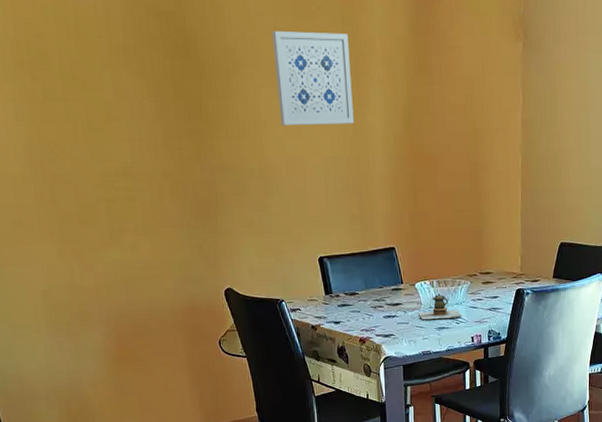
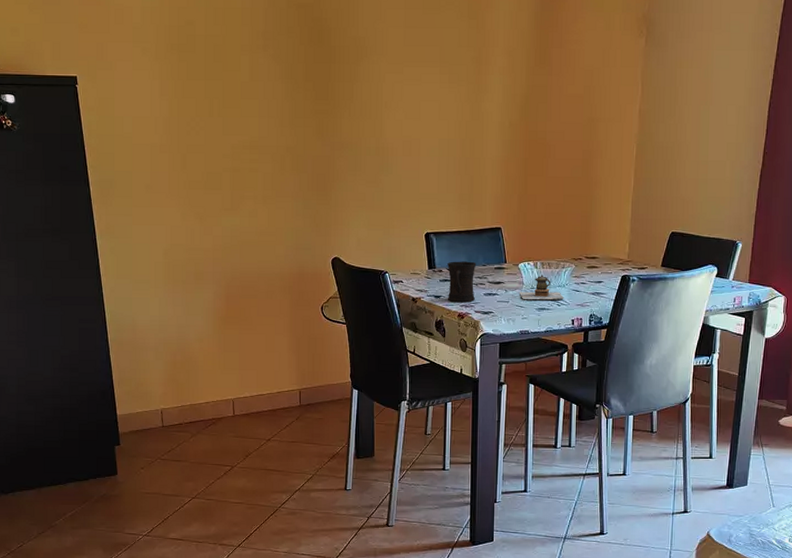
wall art: present [272,30,354,125] -> none [400,22,473,109]
mug: none [344,284,375,327] -> present [447,261,477,303]

